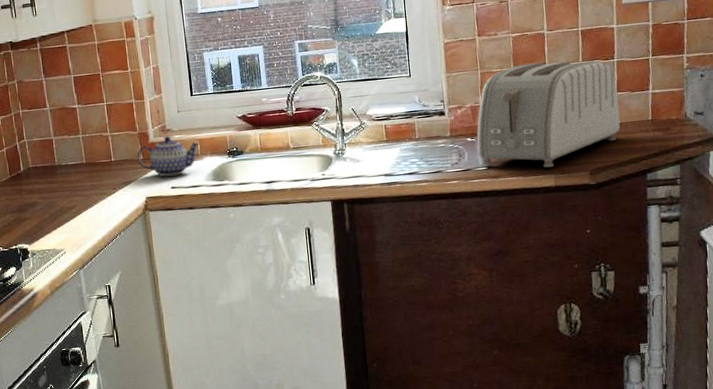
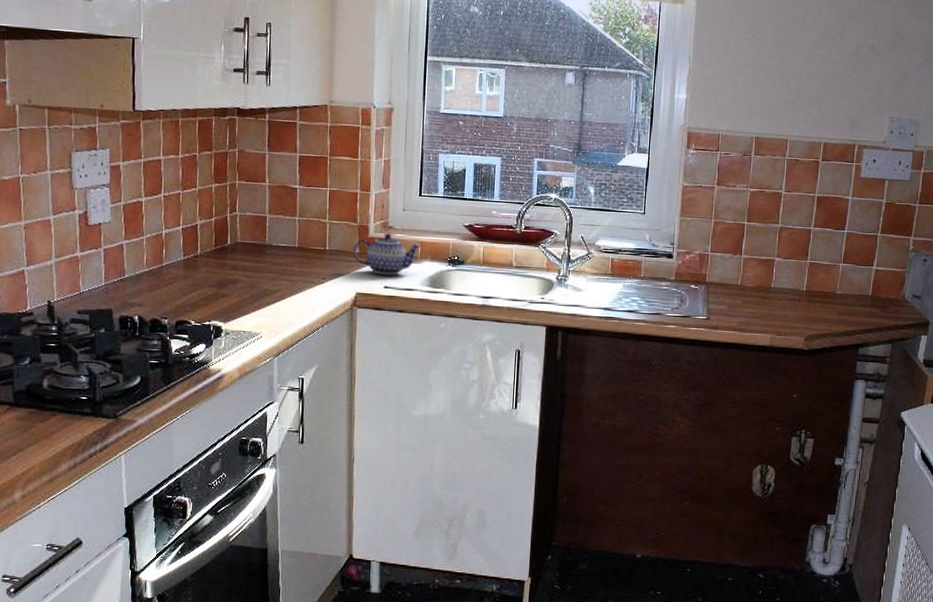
toaster: present [477,60,620,168] -> none [699,220,843,327]

